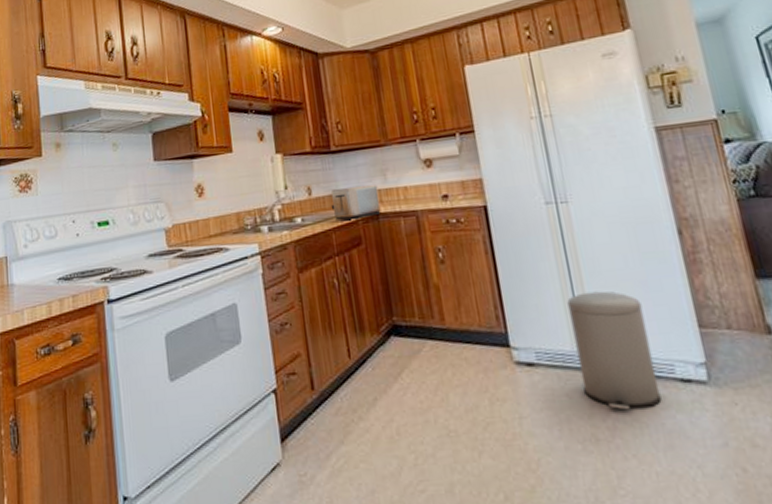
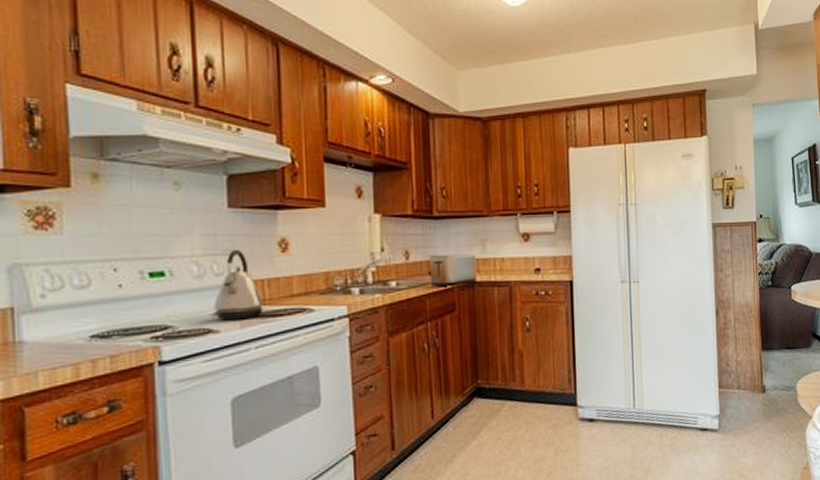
kettle: none [147,197,188,262] -> present [213,249,265,321]
pedal bin: present [567,291,662,410] -> none [627,358,685,455]

